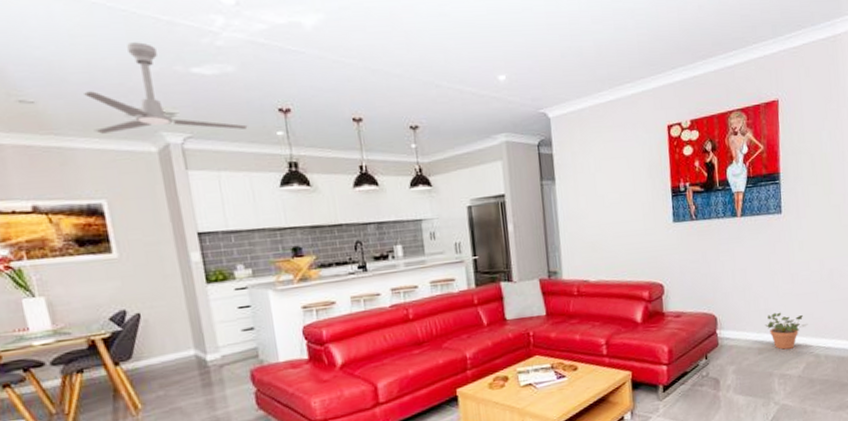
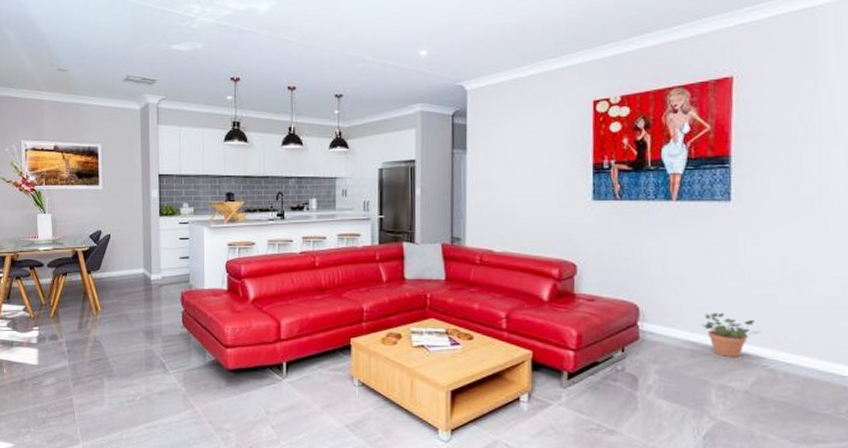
ceiling fan: present [84,42,248,134] -> none [99,26,206,94]

